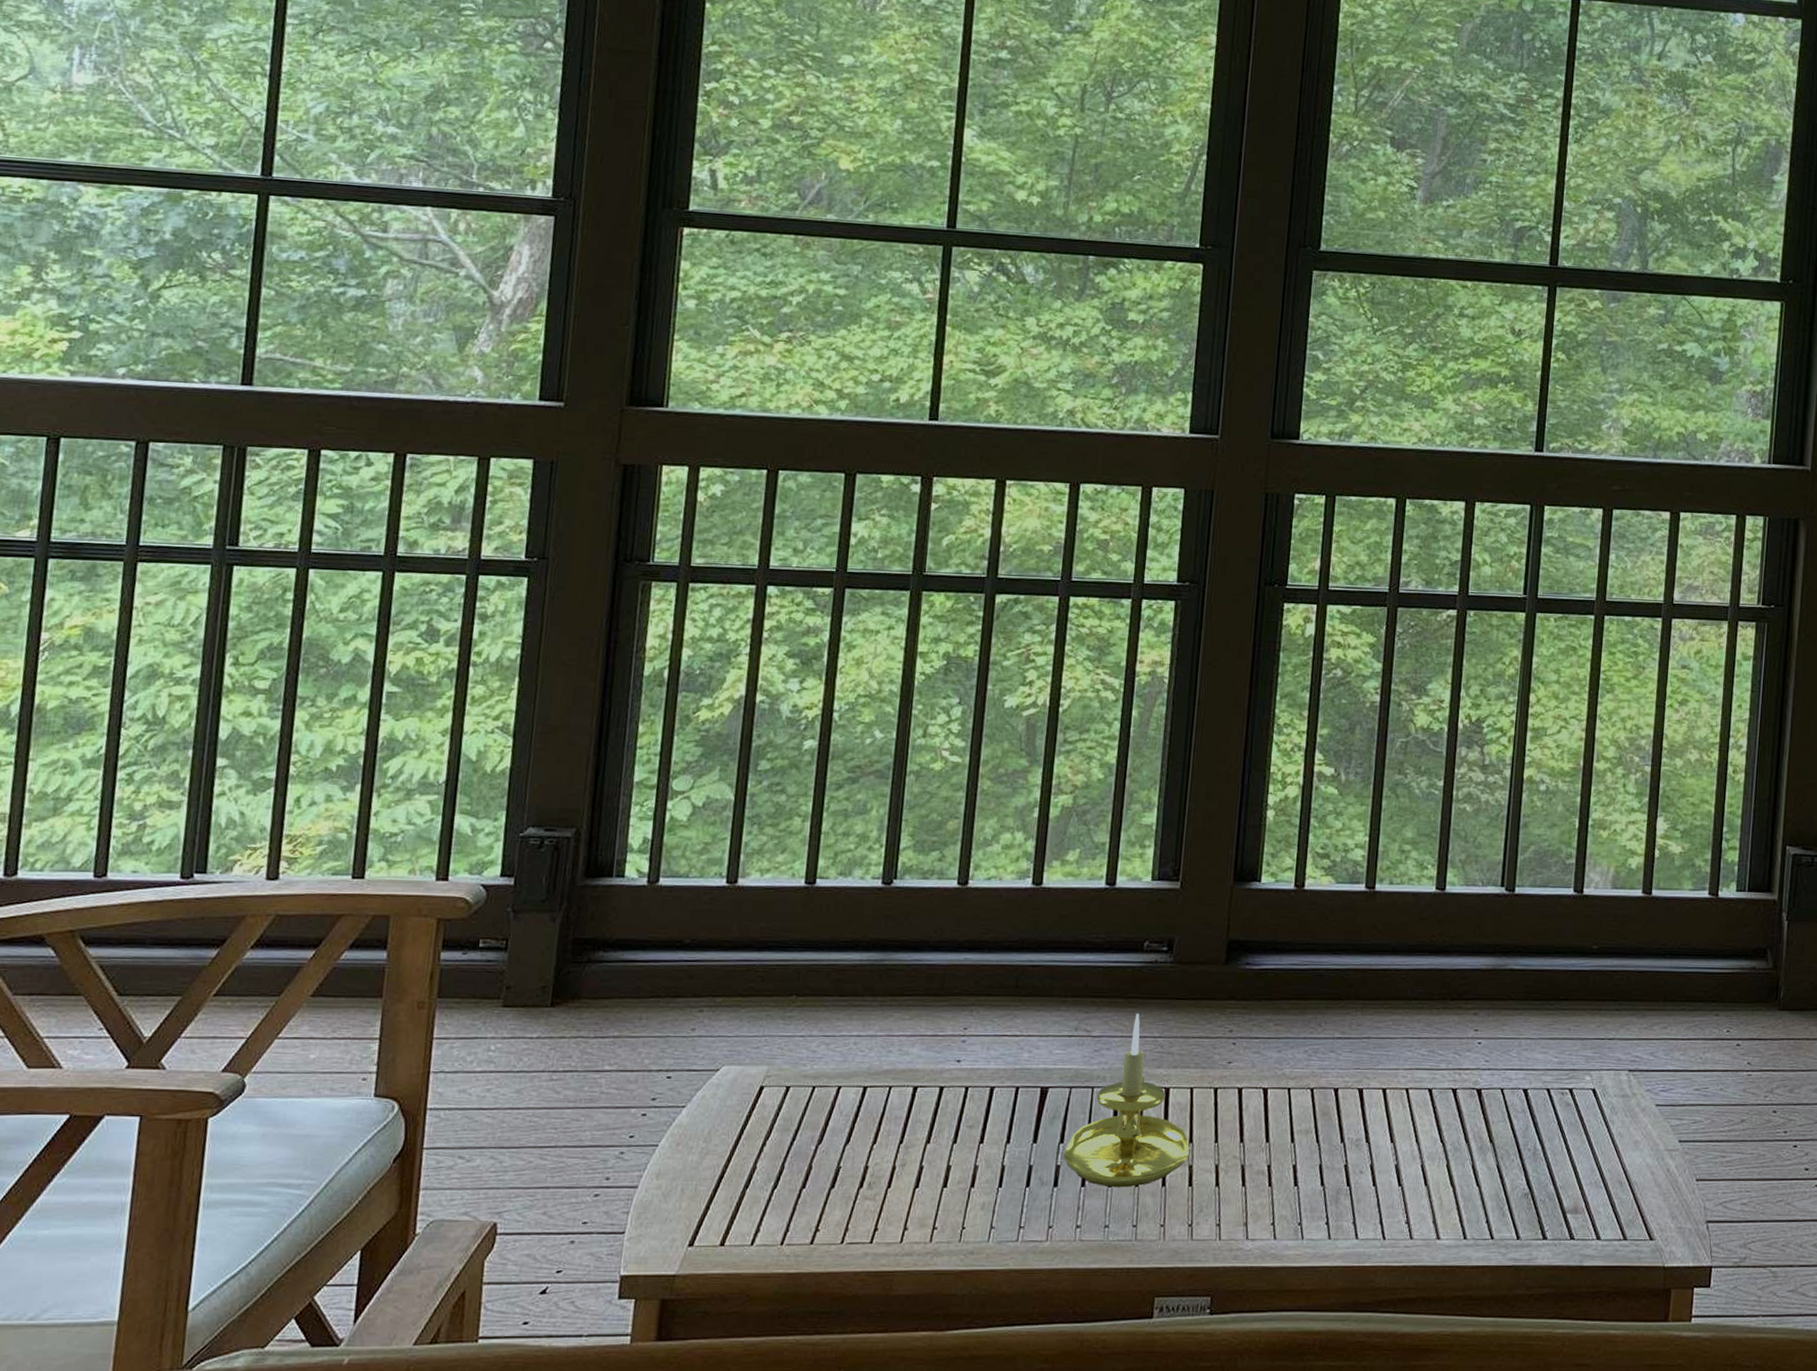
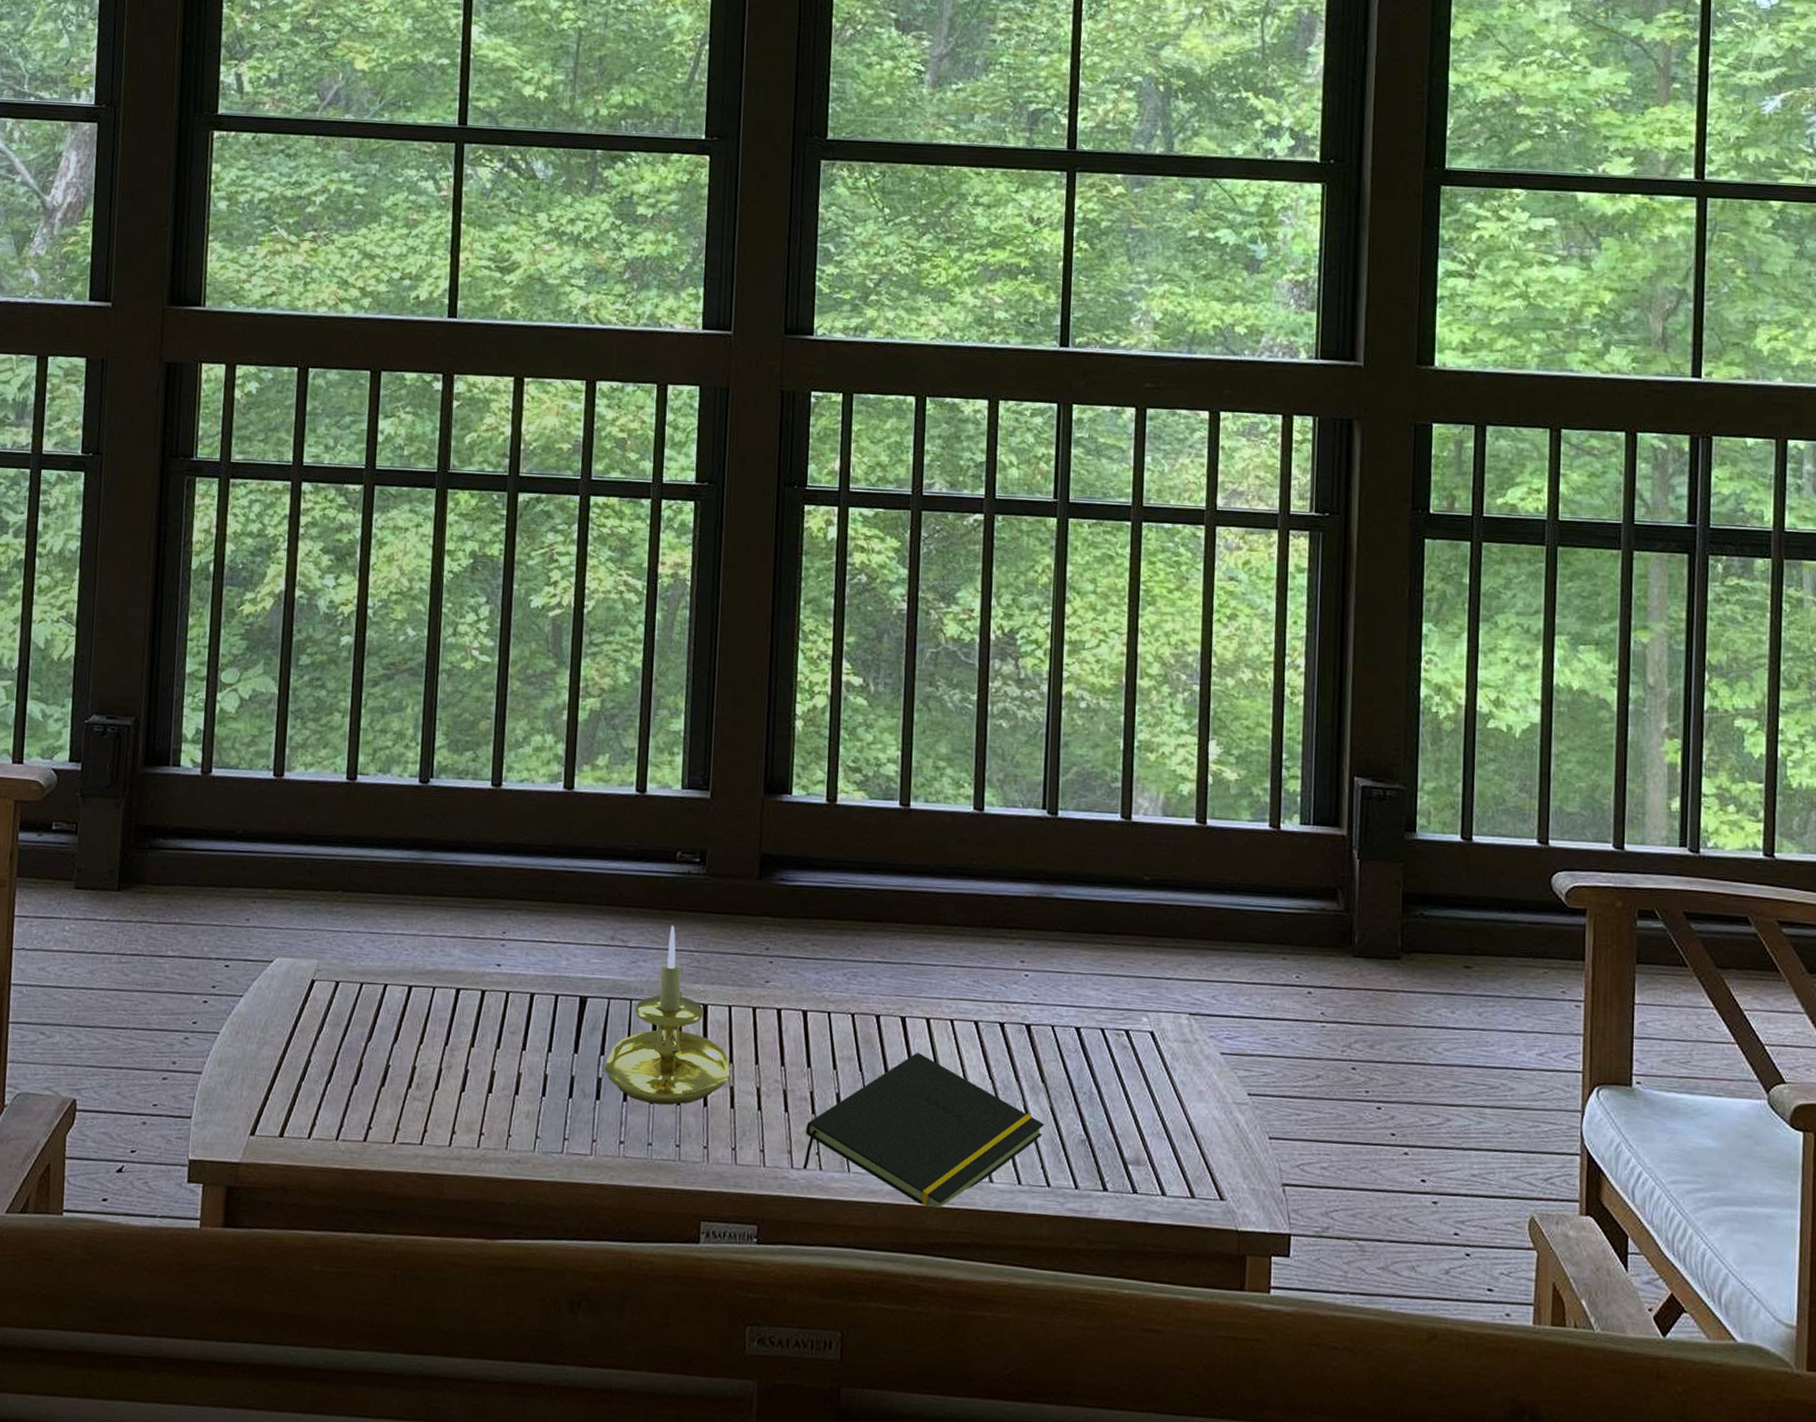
notepad: none [1258,1121,1490,1267] -> present [803,1052,1044,1208]

